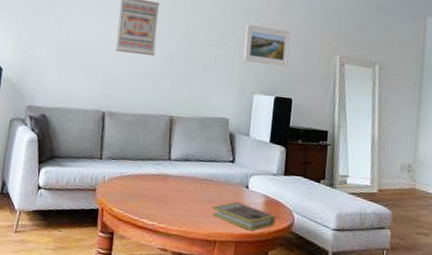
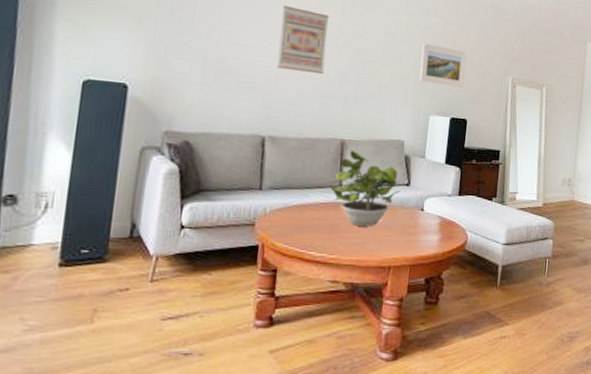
potted plant: none [159,125,225,200] -> present [329,149,400,227]
book: present [212,202,276,231] -> none [386,225,450,253]

